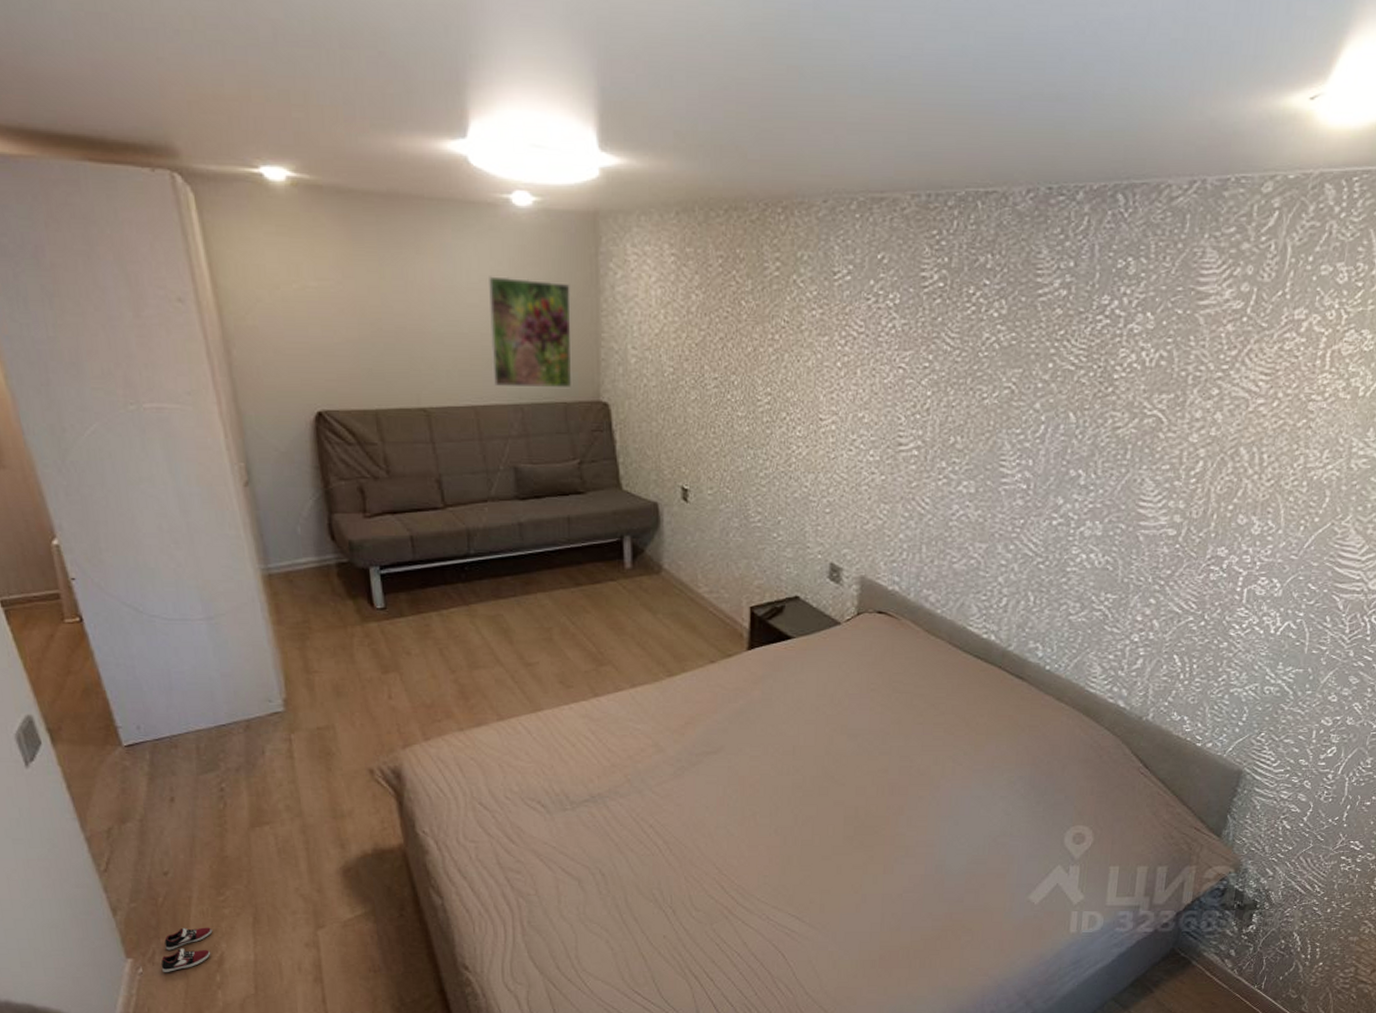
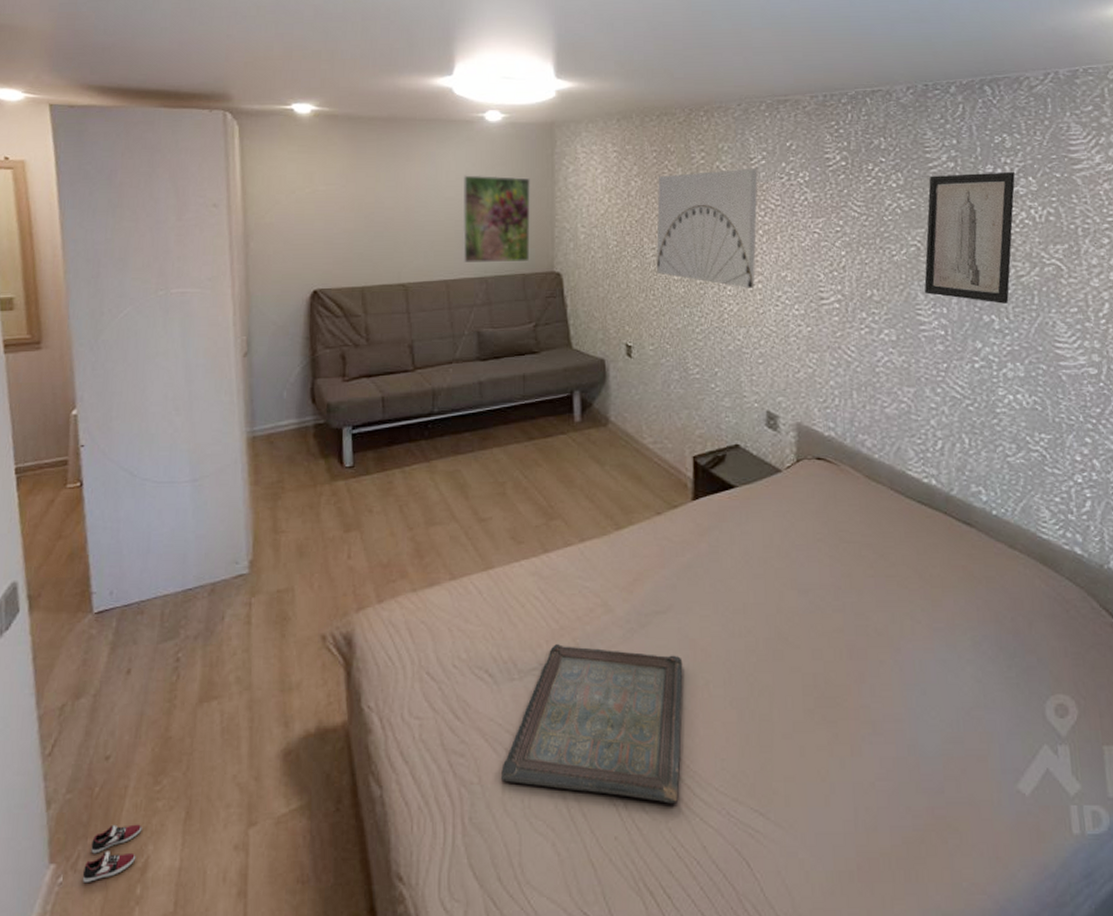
serving tray: none [556,780,731,910] -> present [500,644,683,804]
wall art: none [717,284,841,429] -> present [656,168,758,288]
wall art: none [1011,304,1133,457] -> present [924,172,1015,304]

